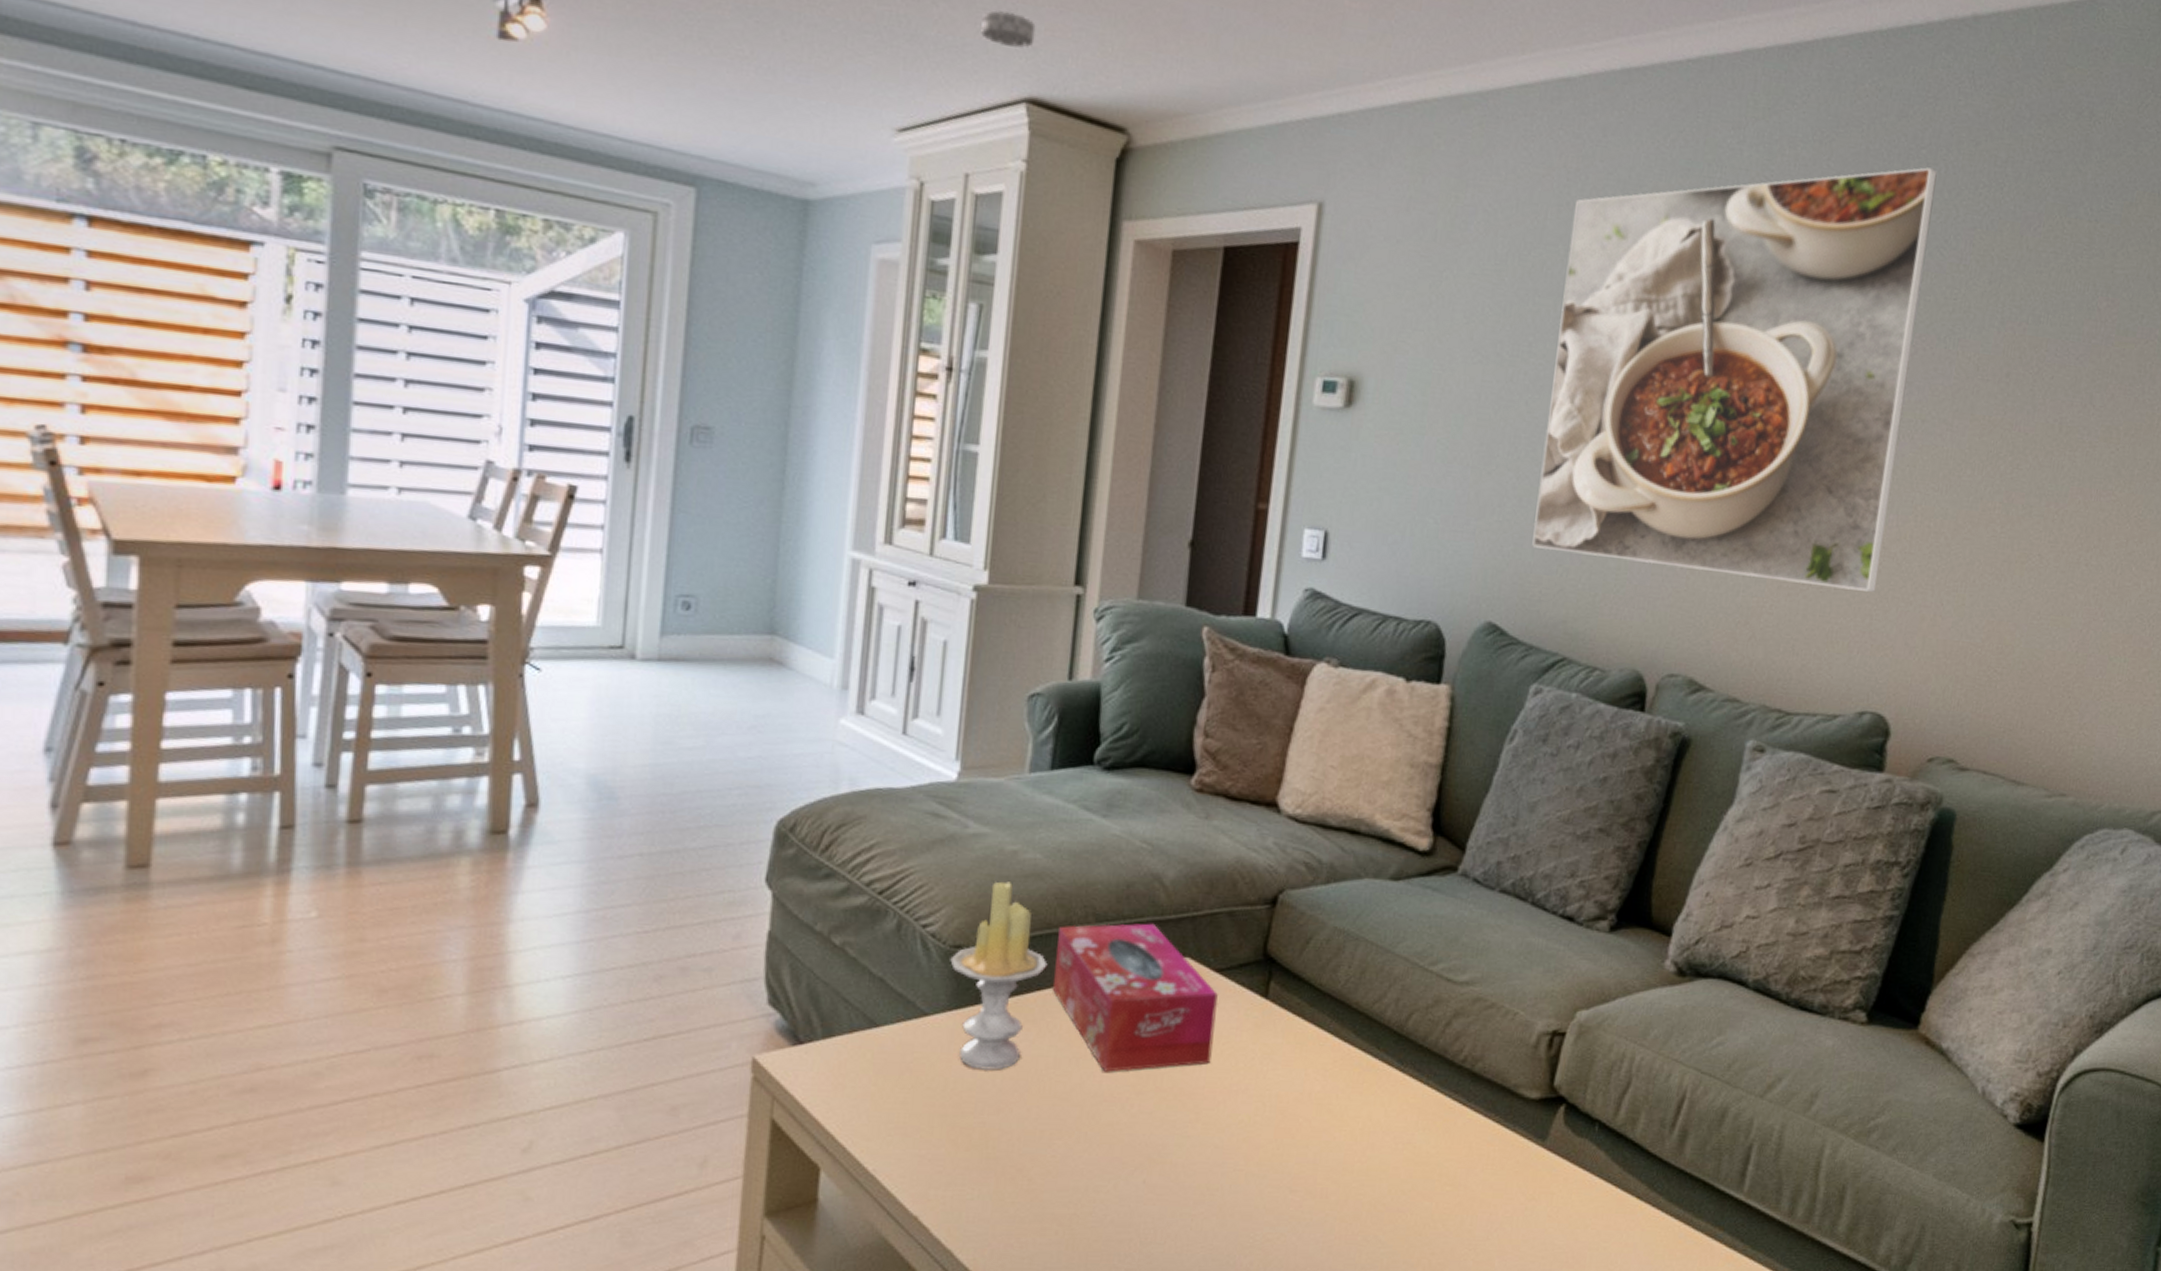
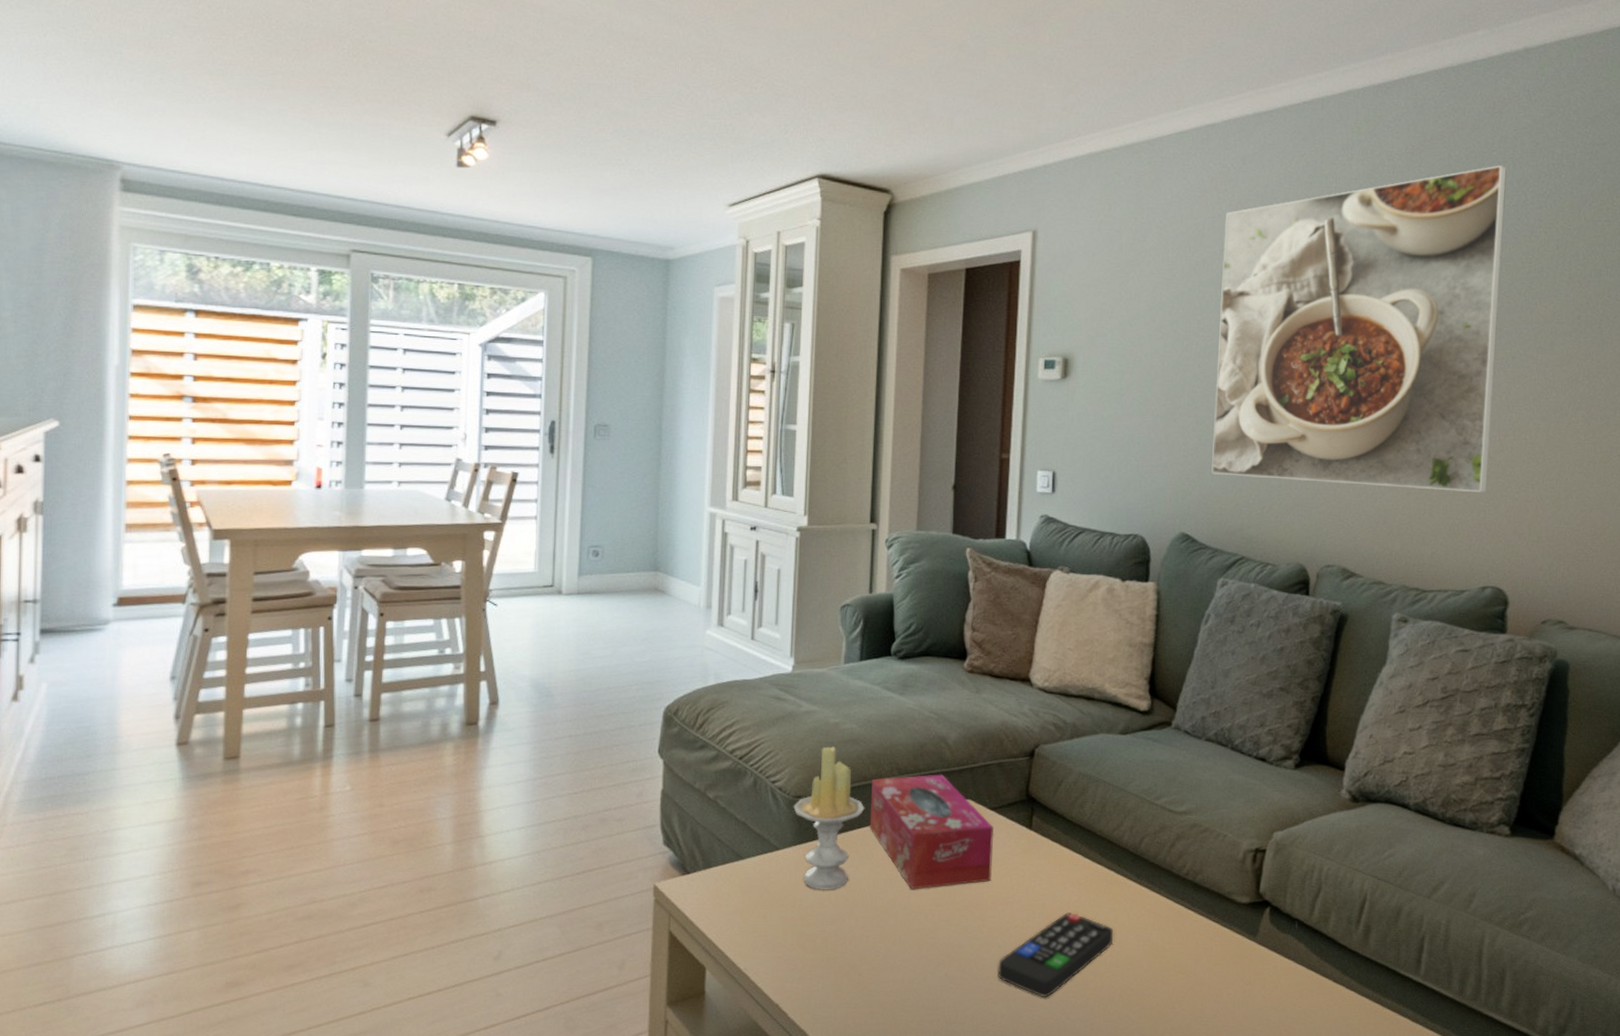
smoke detector: present [981,10,1036,48] -> none [784,115,822,140]
remote control: none [1212,1106,1365,1214] -> present [998,913,1113,998]

